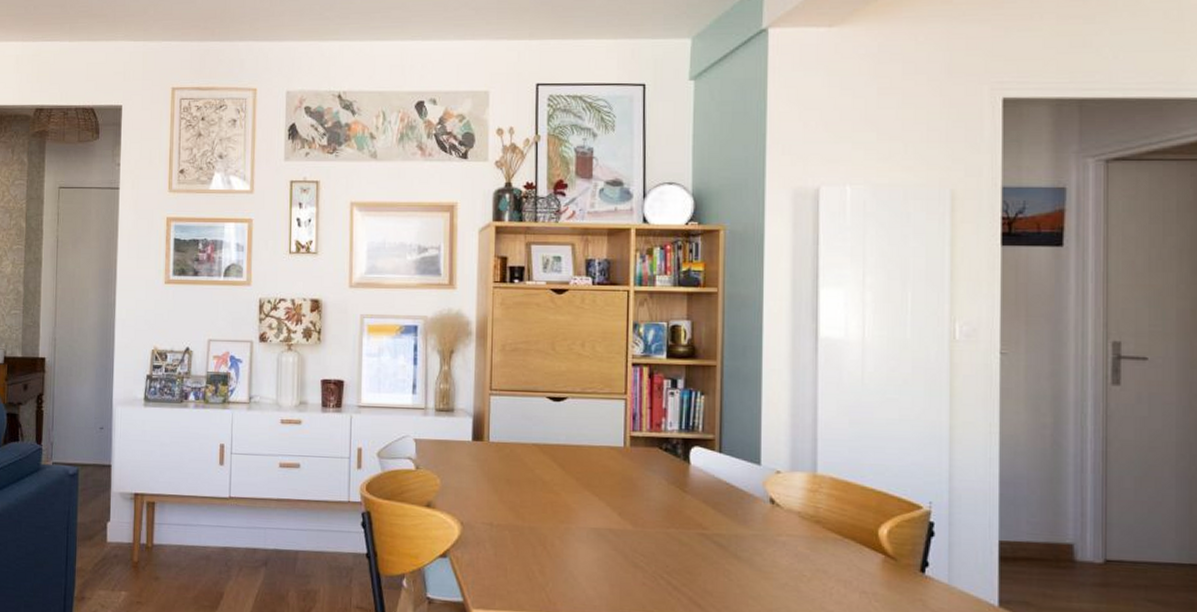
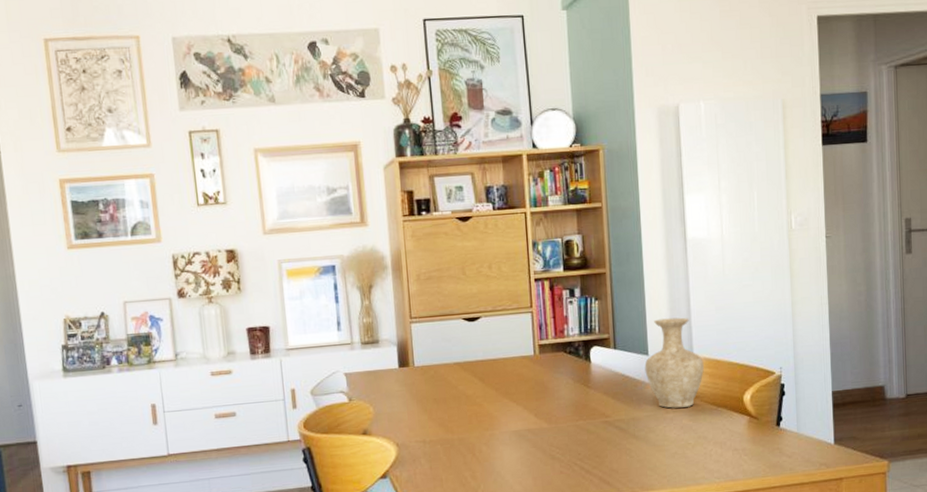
vase: none [755,425,829,532] -> present [644,317,704,409]

